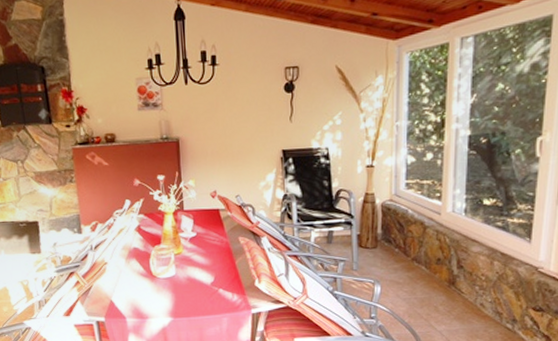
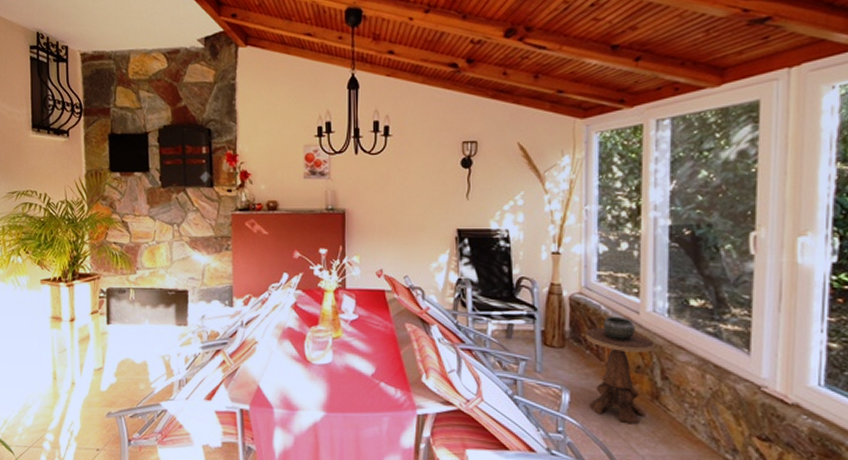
side table: none [395,218,453,306] -> present [586,316,655,423]

